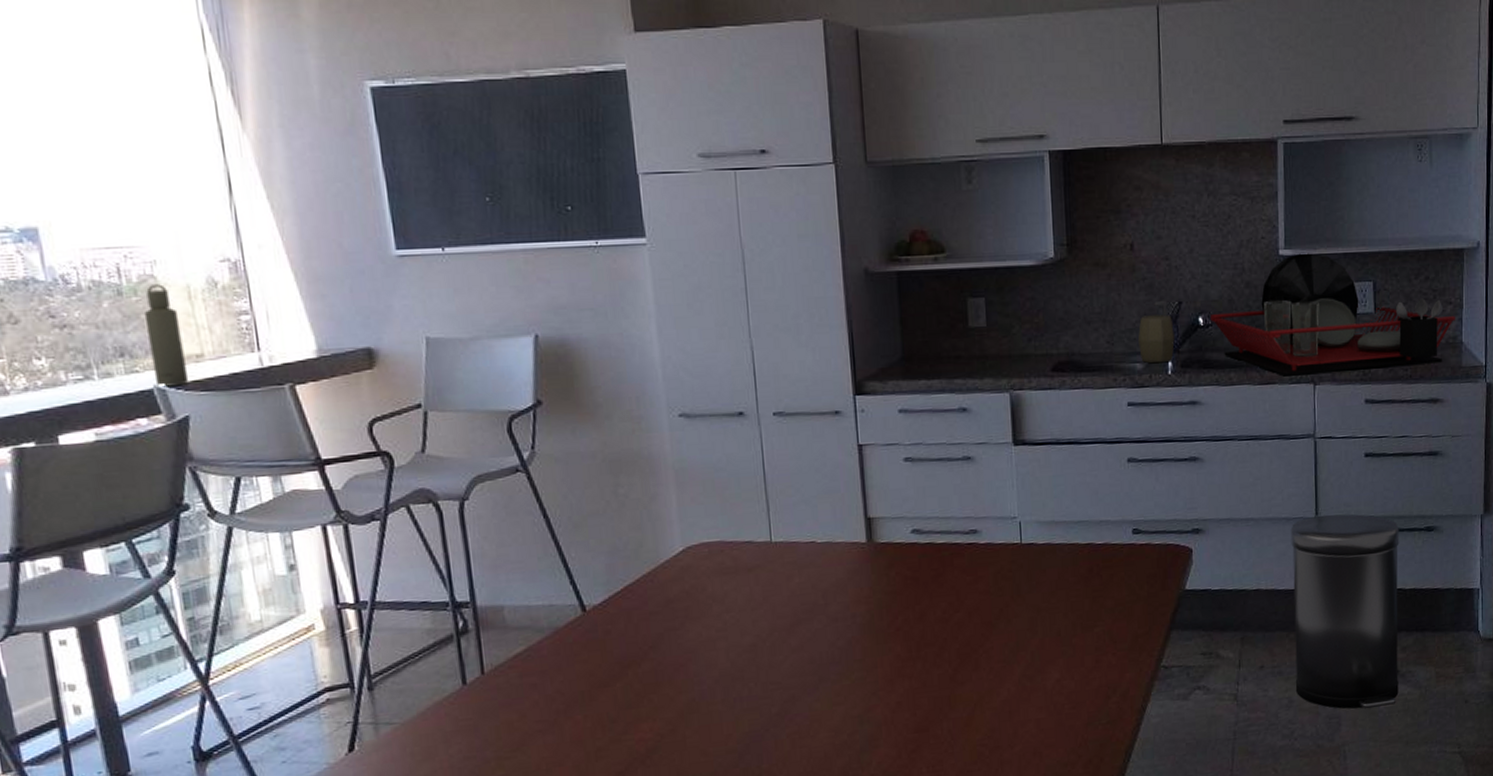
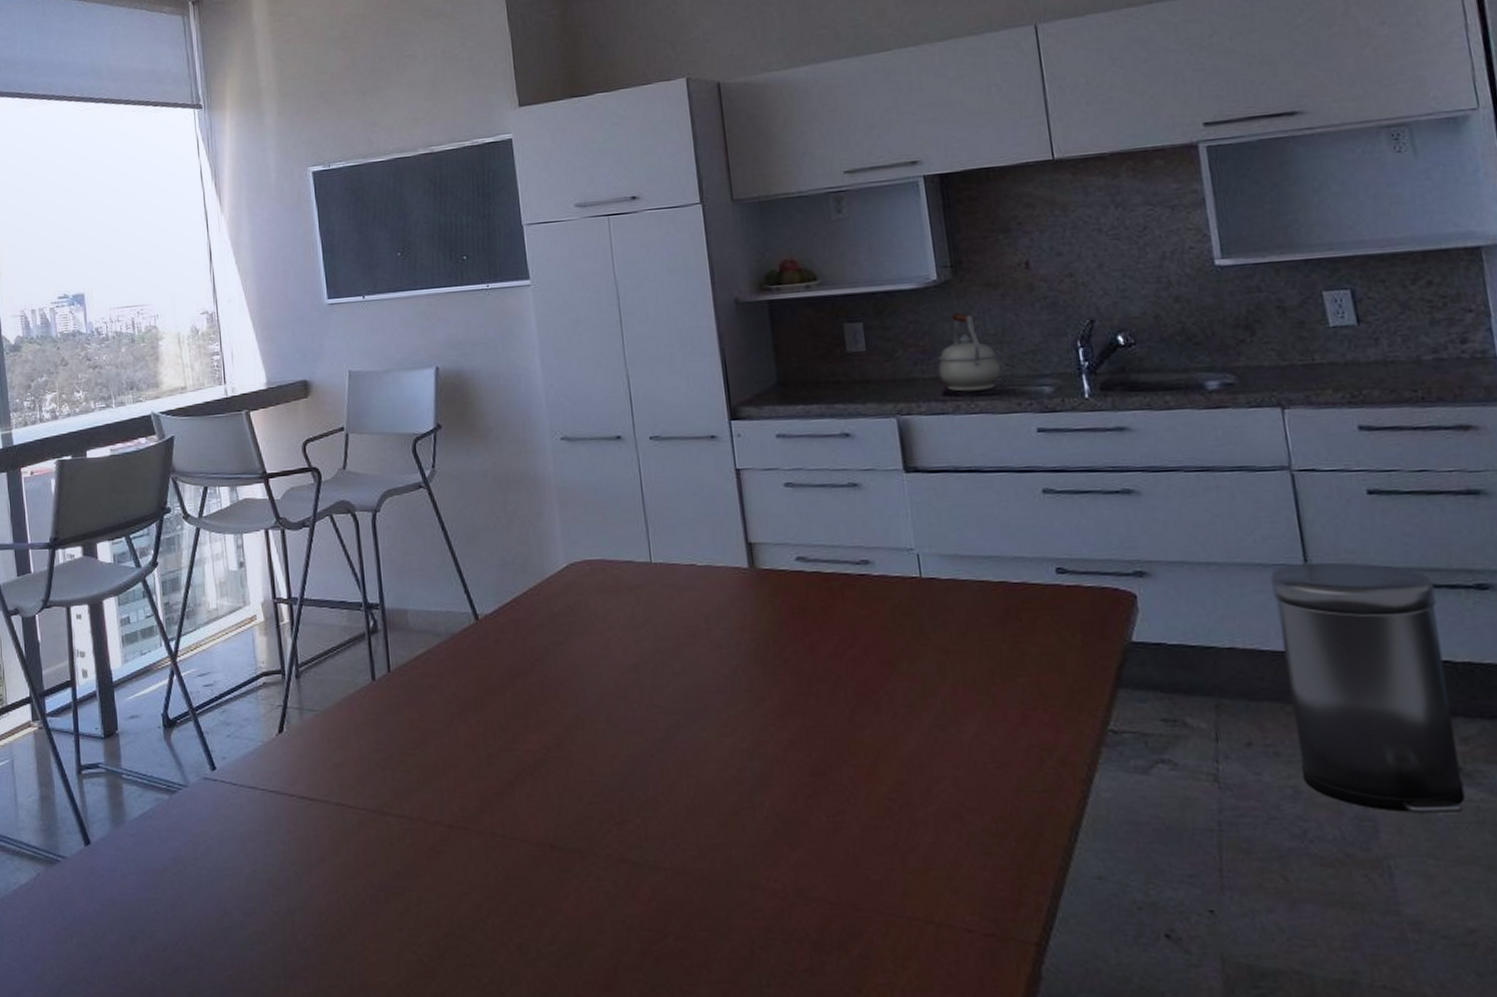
bottle: present [143,284,190,388] -> none [148,333,176,414]
kettle: none [1049,290,1103,368] -> present [938,312,1002,392]
soap dispenser: present [1138,300,1175,364] -> none [1043,318,1091,387]
dish rack: present [1210,253,1456,377] -> none [1132,261,1483,400]

